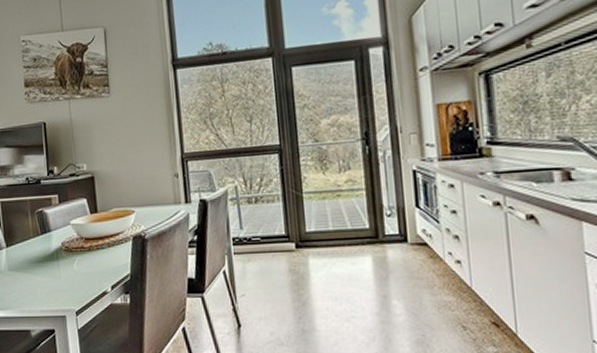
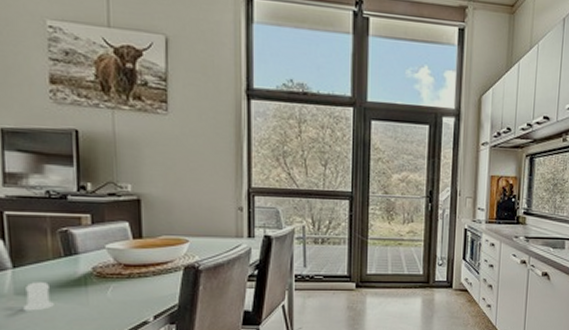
salt shaker: none [15,258,36,285] -> present [23,282,54,311]

